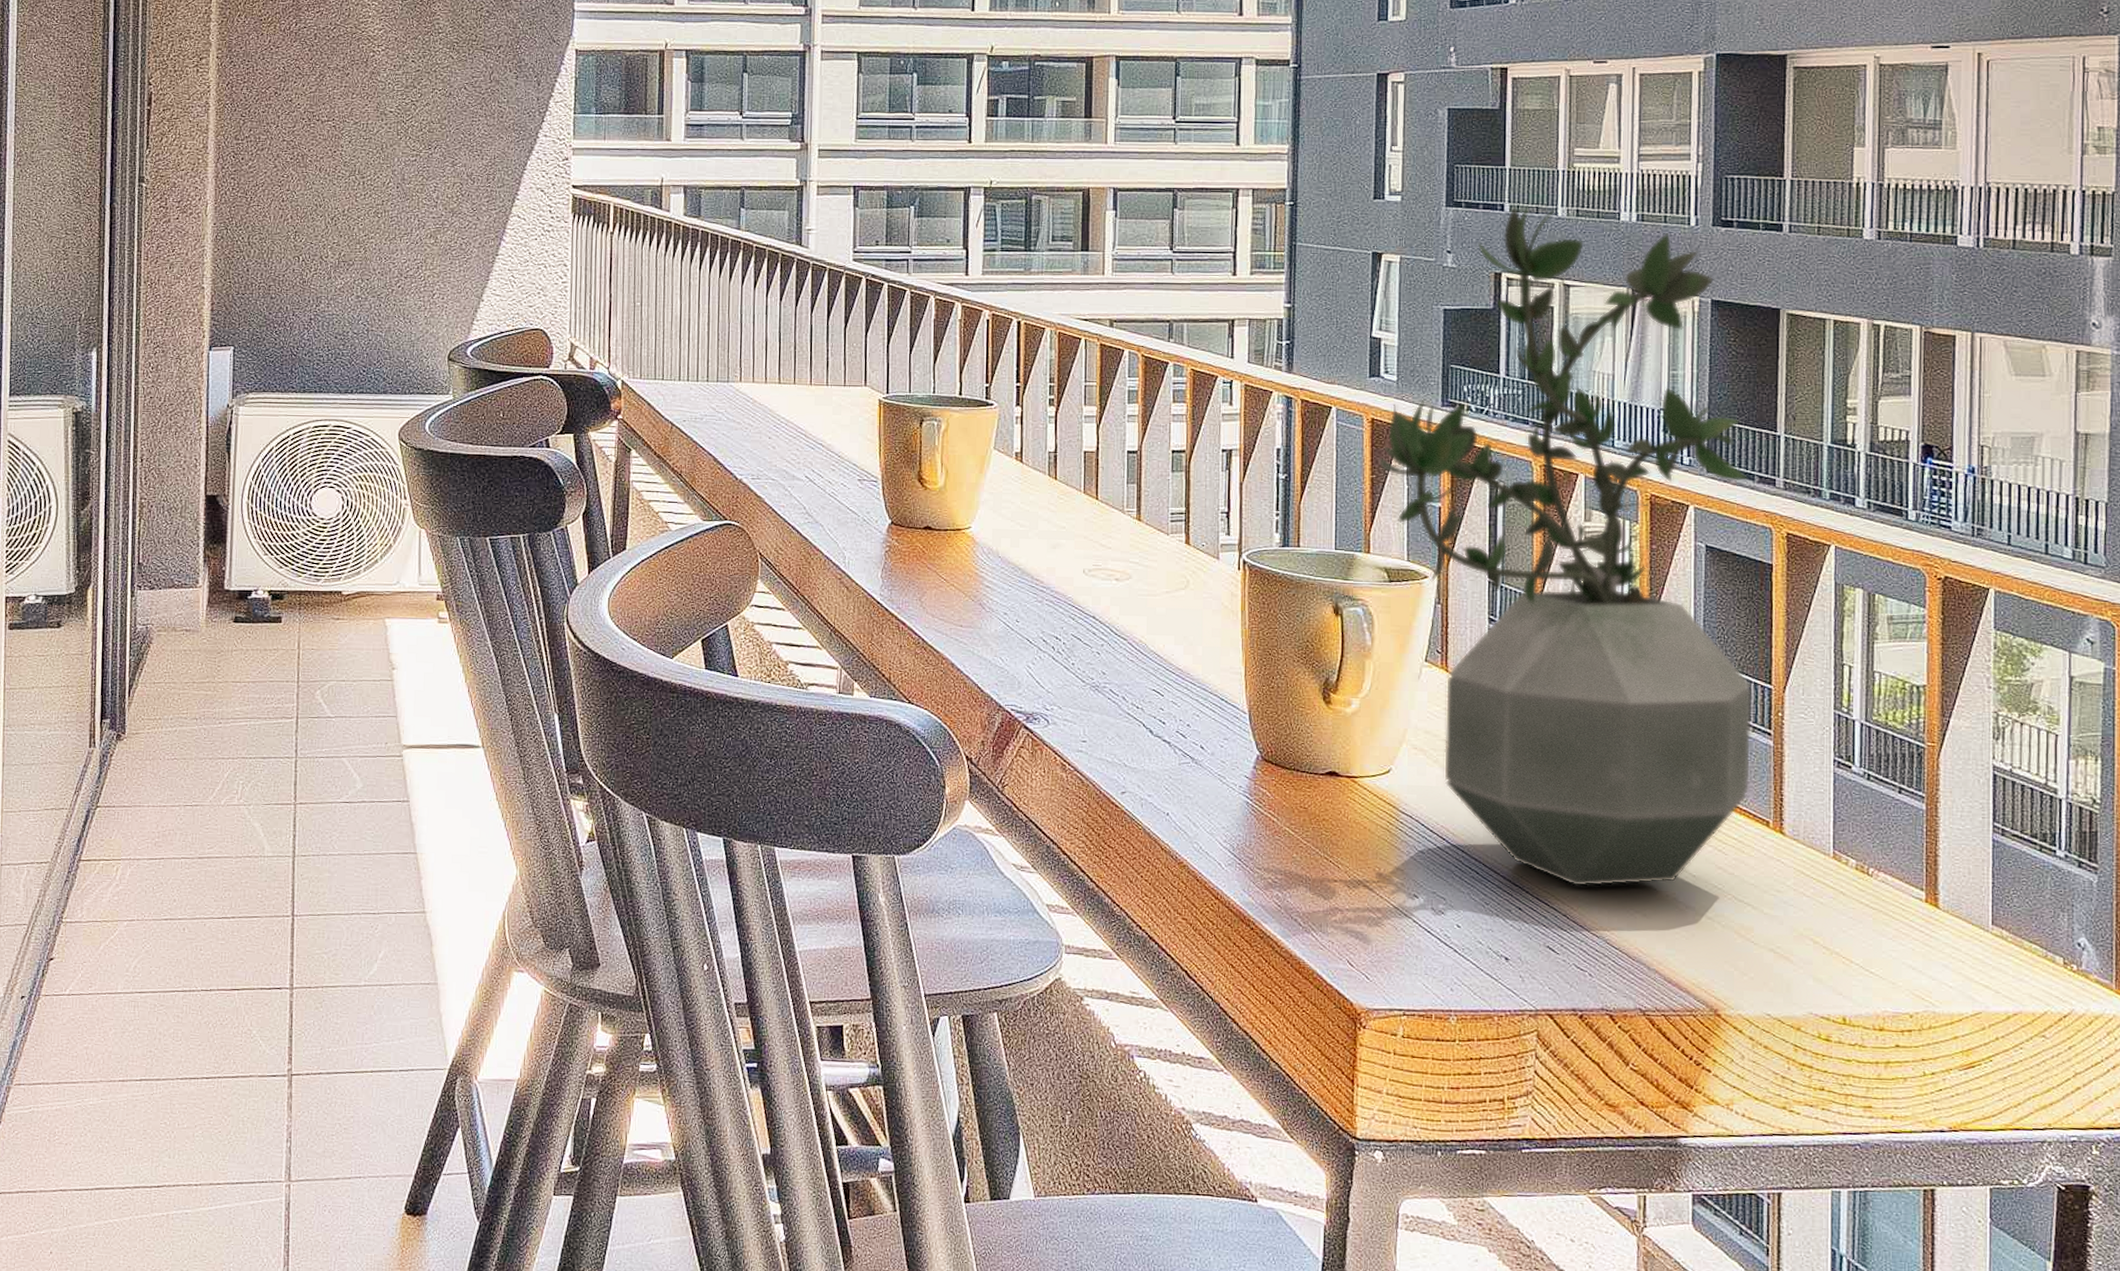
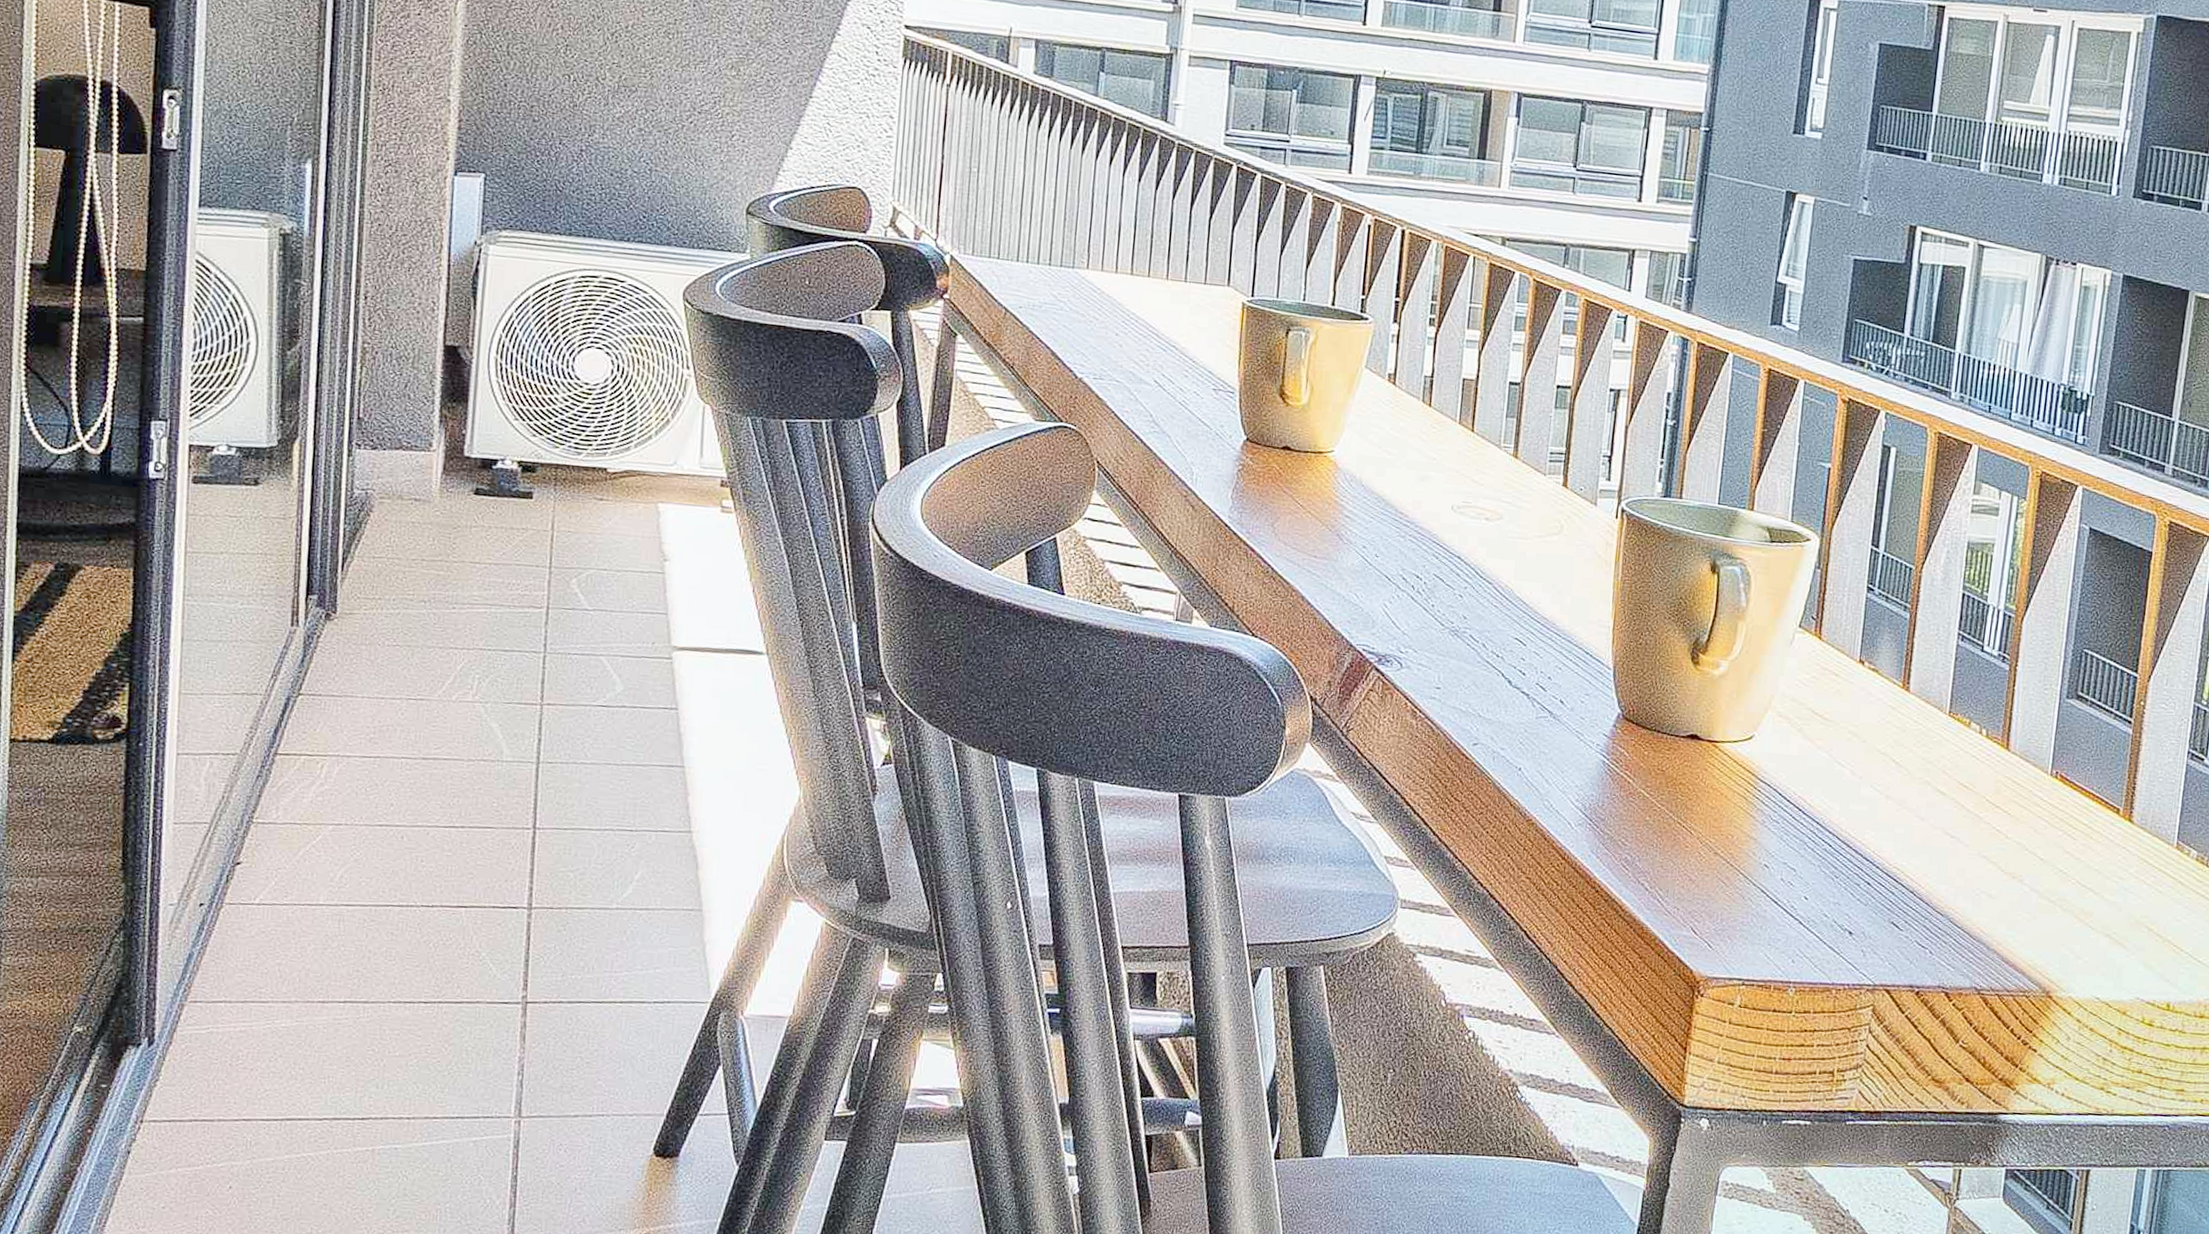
potted plant: present [1379,207,1753,887] -> none [1772,157,2138,865]

